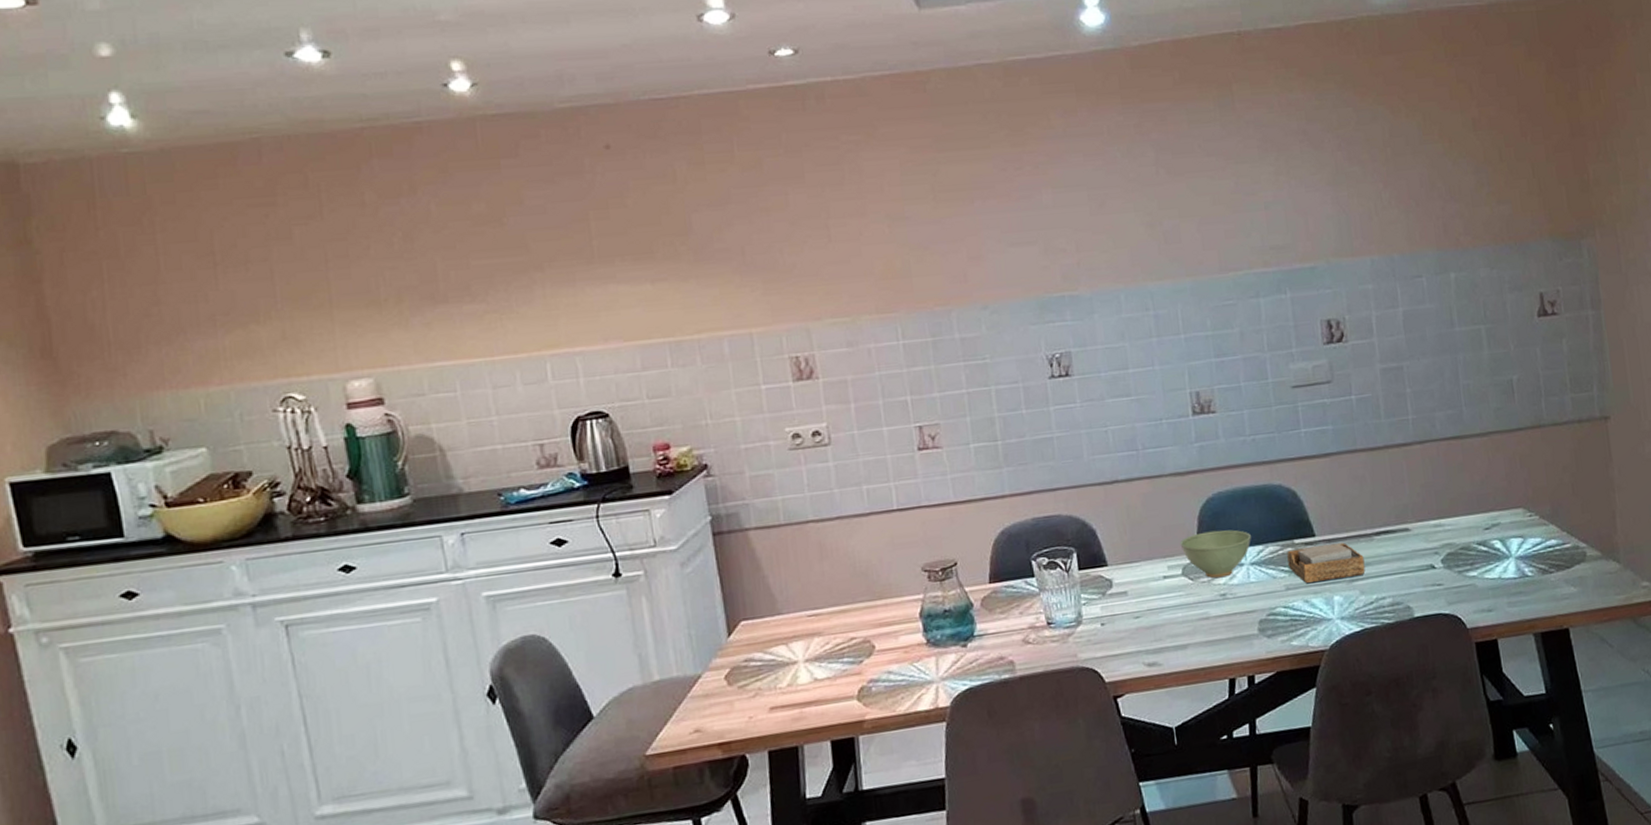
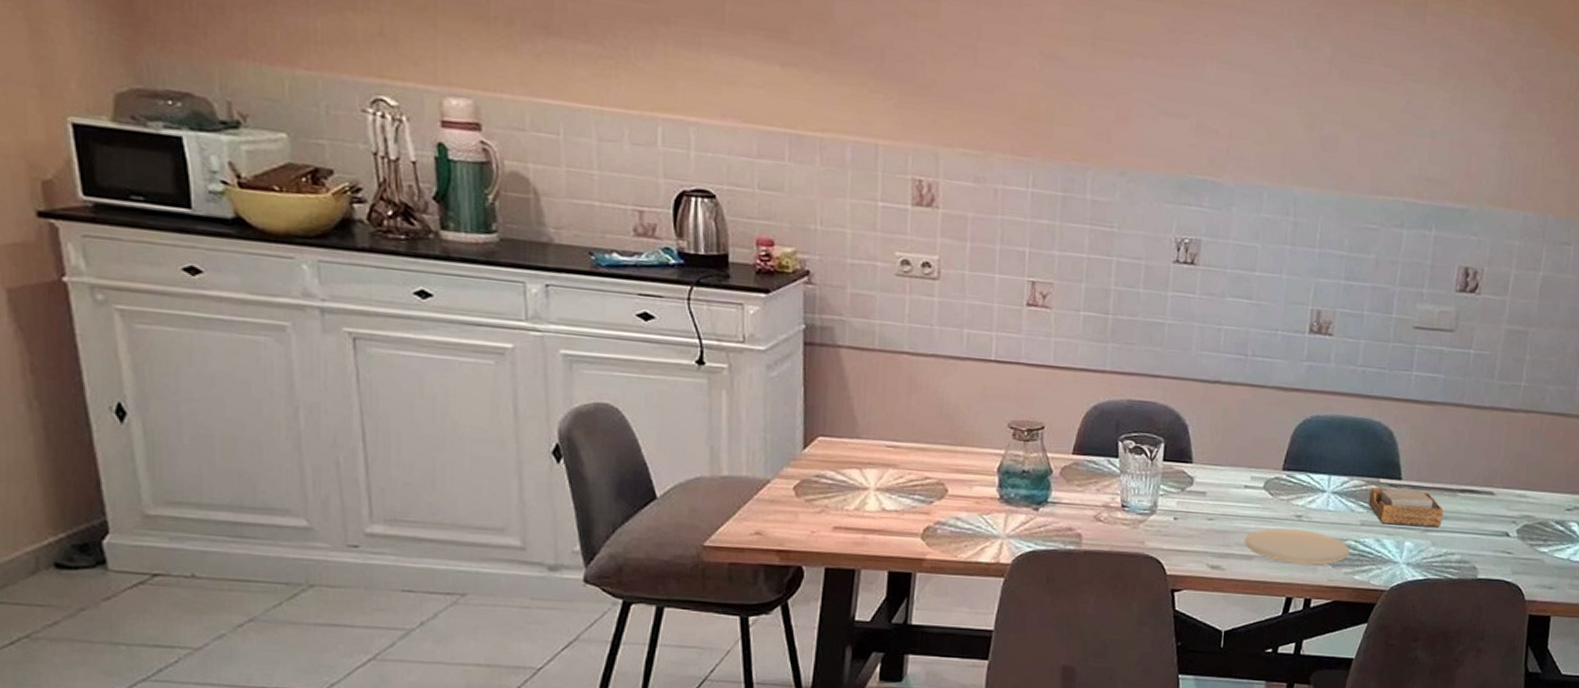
plate: none [1175,607,1282,645] -> present [1244,528,1350,565]
bowl: present [1180,529,1251,578] -> none [1268,451,1339,500]

